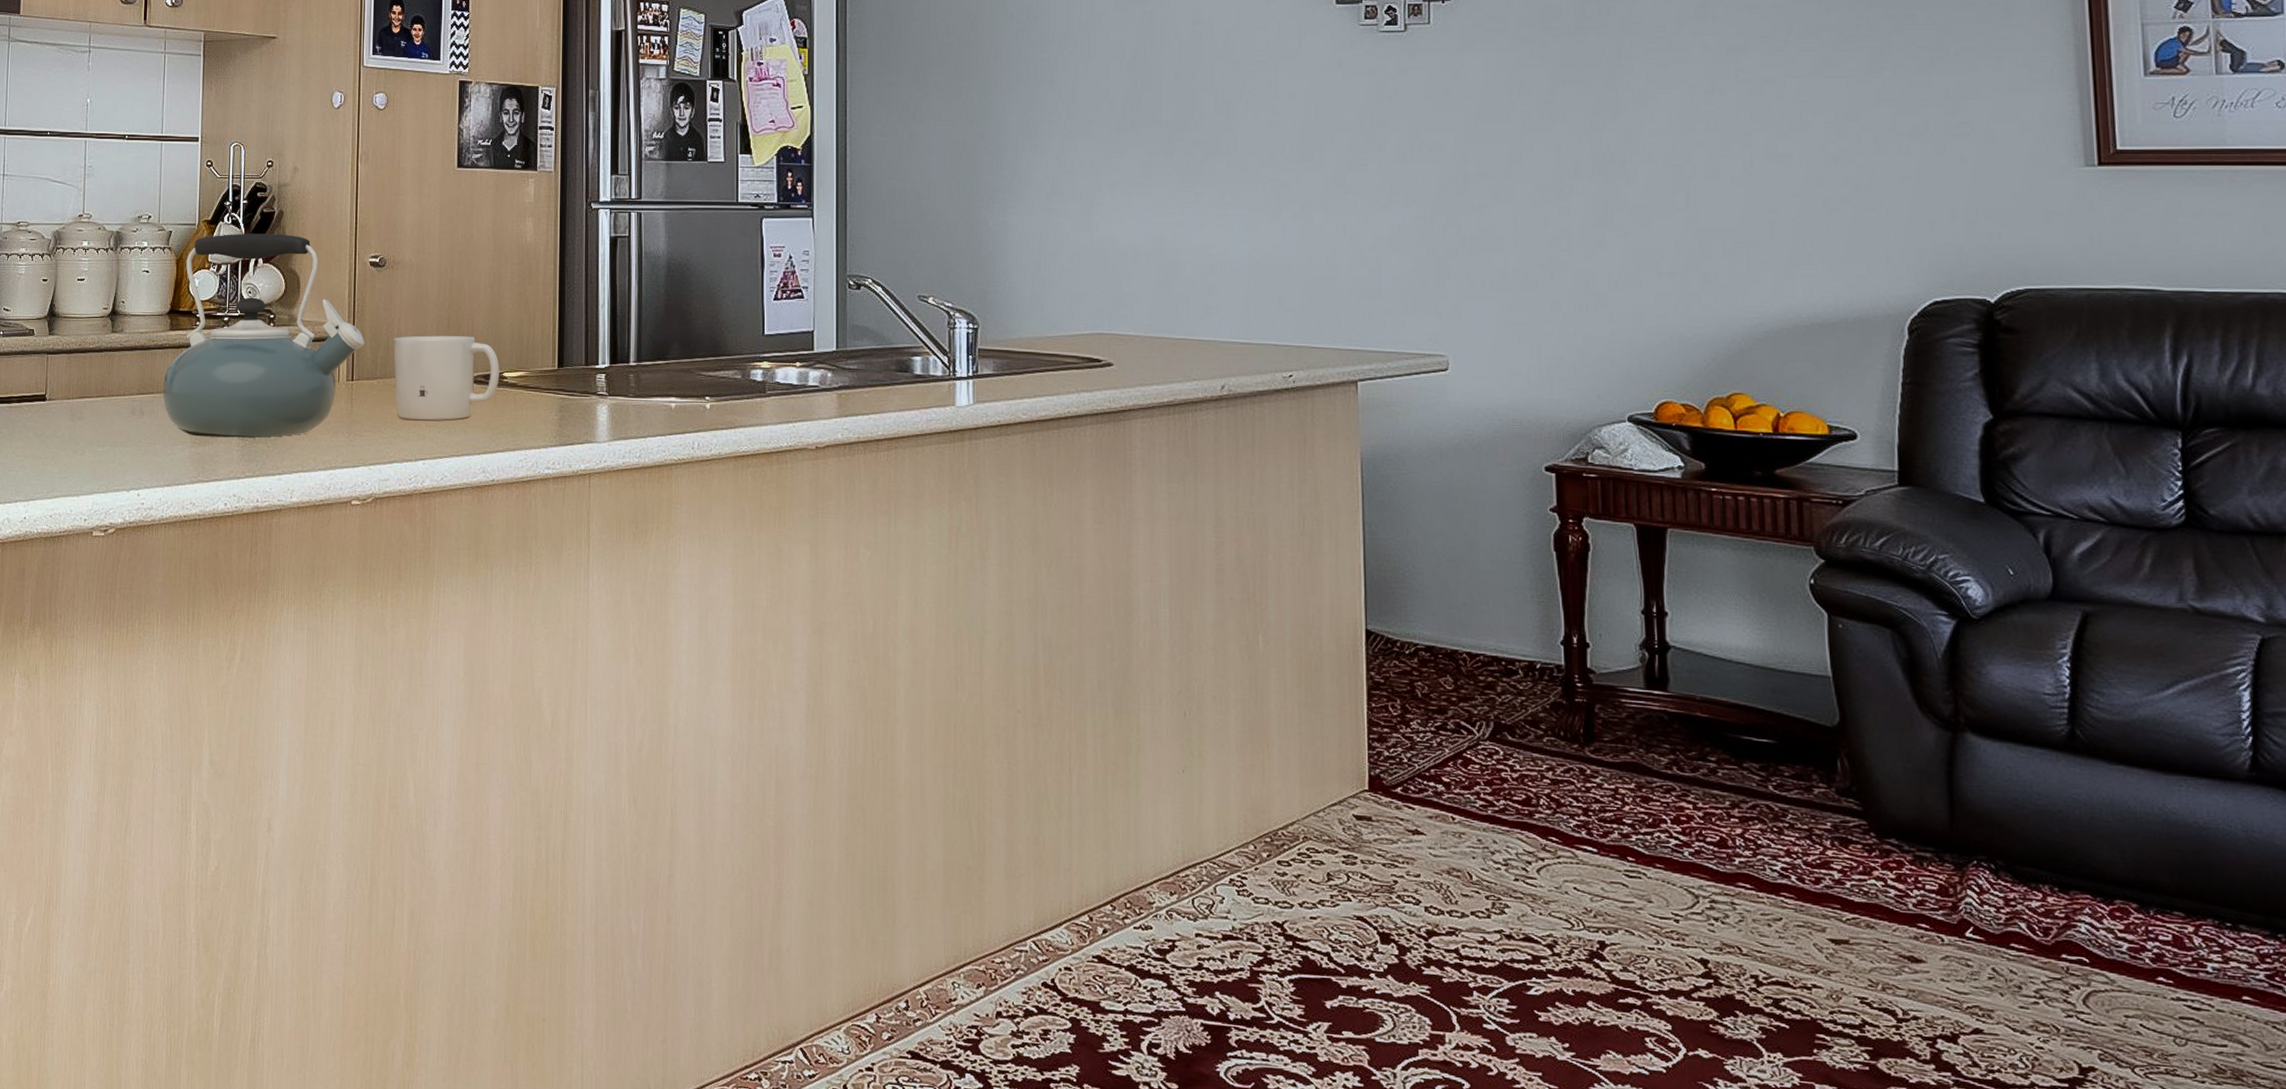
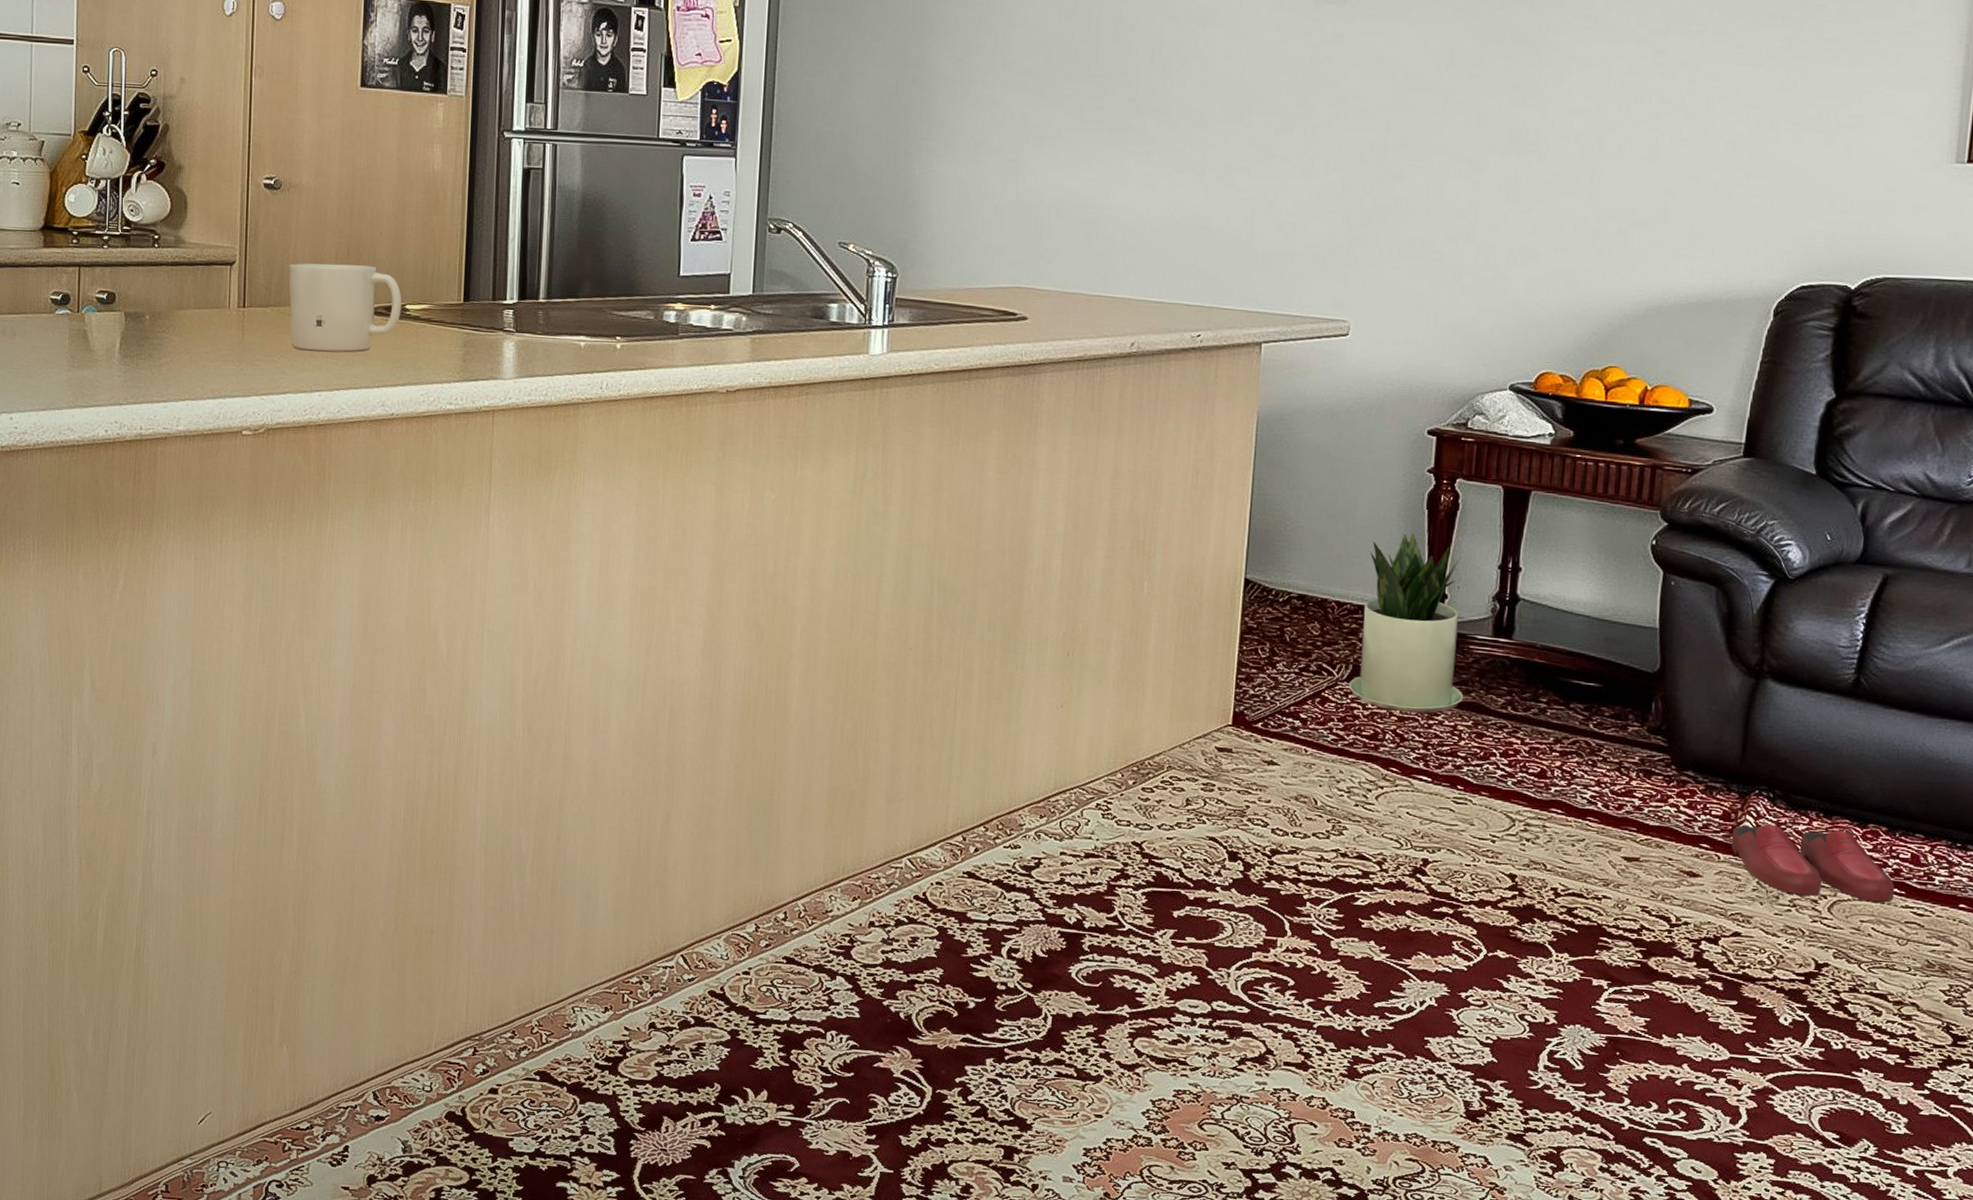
kettle: present [162,233,365,438] -> none [36,146,258,363]
planter: none [1491,577,1622,776] -> present [1348,533,1464,714]
slippers: none [1953,900,2161,994] -> present [1731,824,1895,902]

